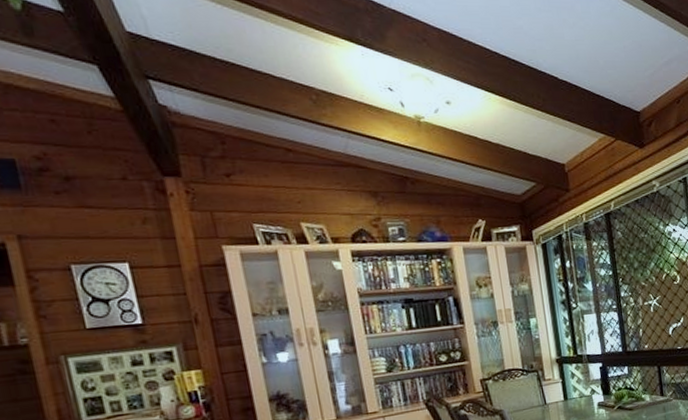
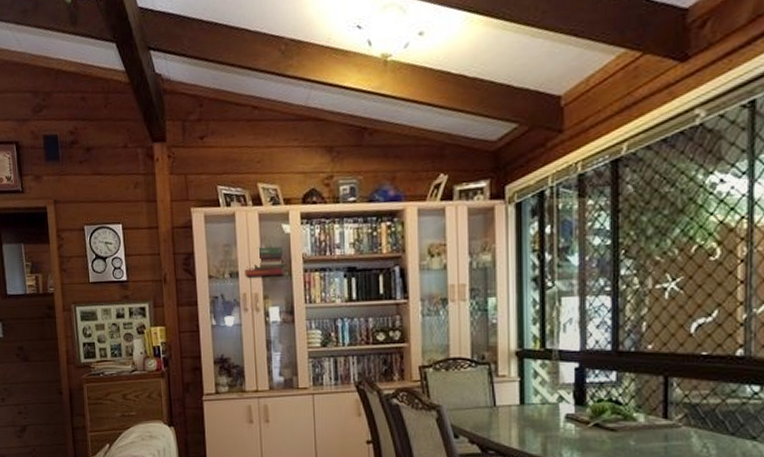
books: none [295,283,340,315] -> present [244,247,284,279]

